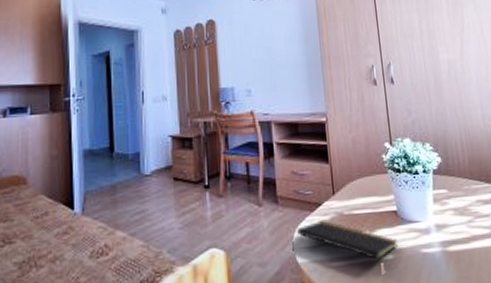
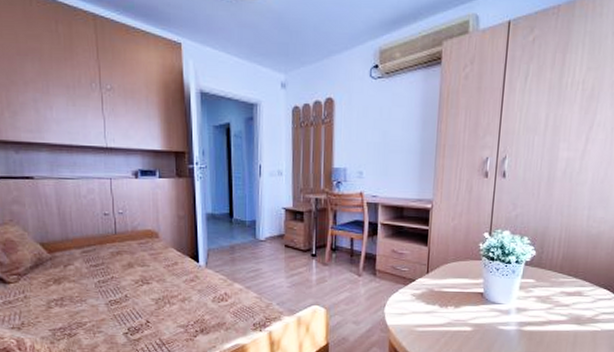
notepad: present [297,220,398,263] -> none [390,293,478,333]

